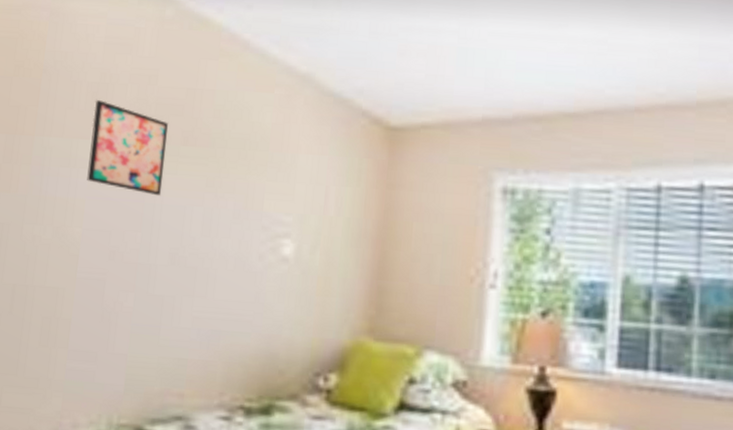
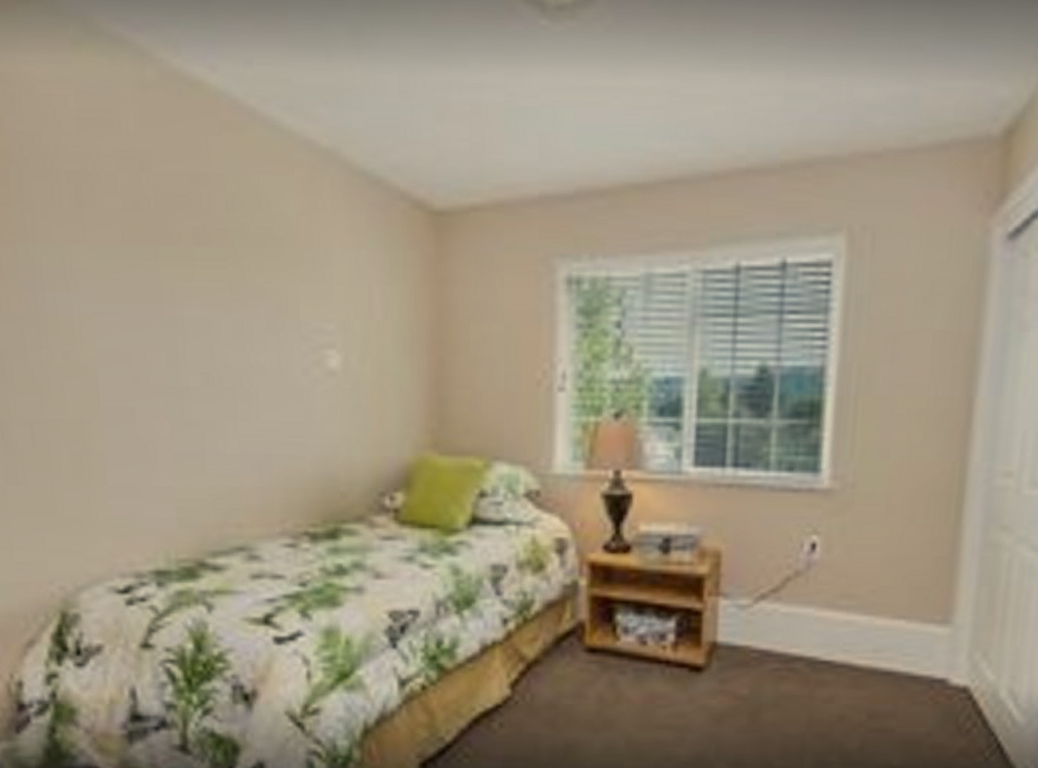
wall art: present [87,100,168,196] -> none [80,194,180,308]

